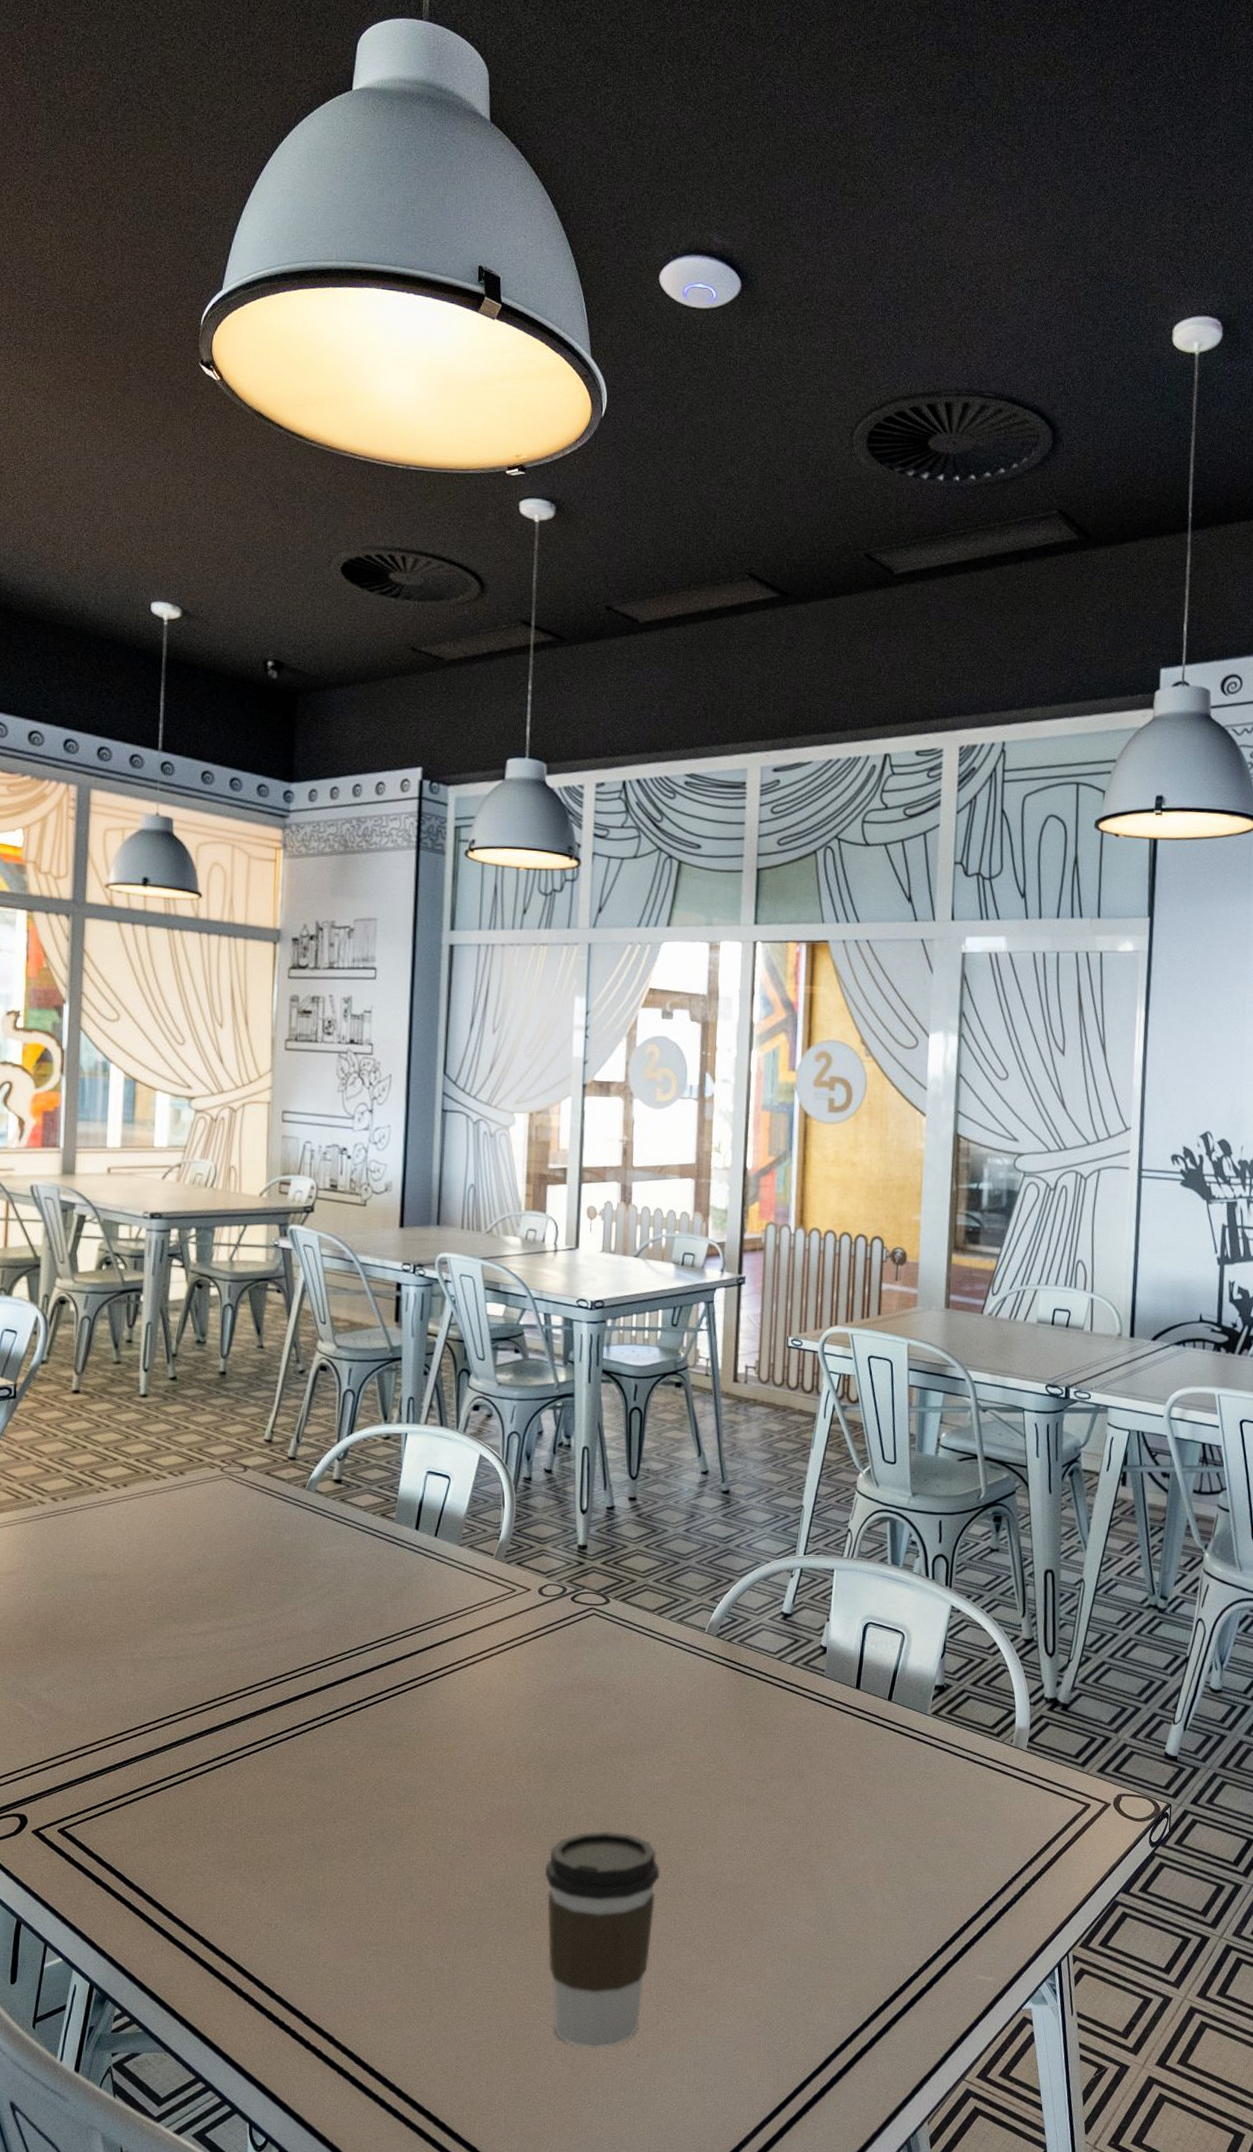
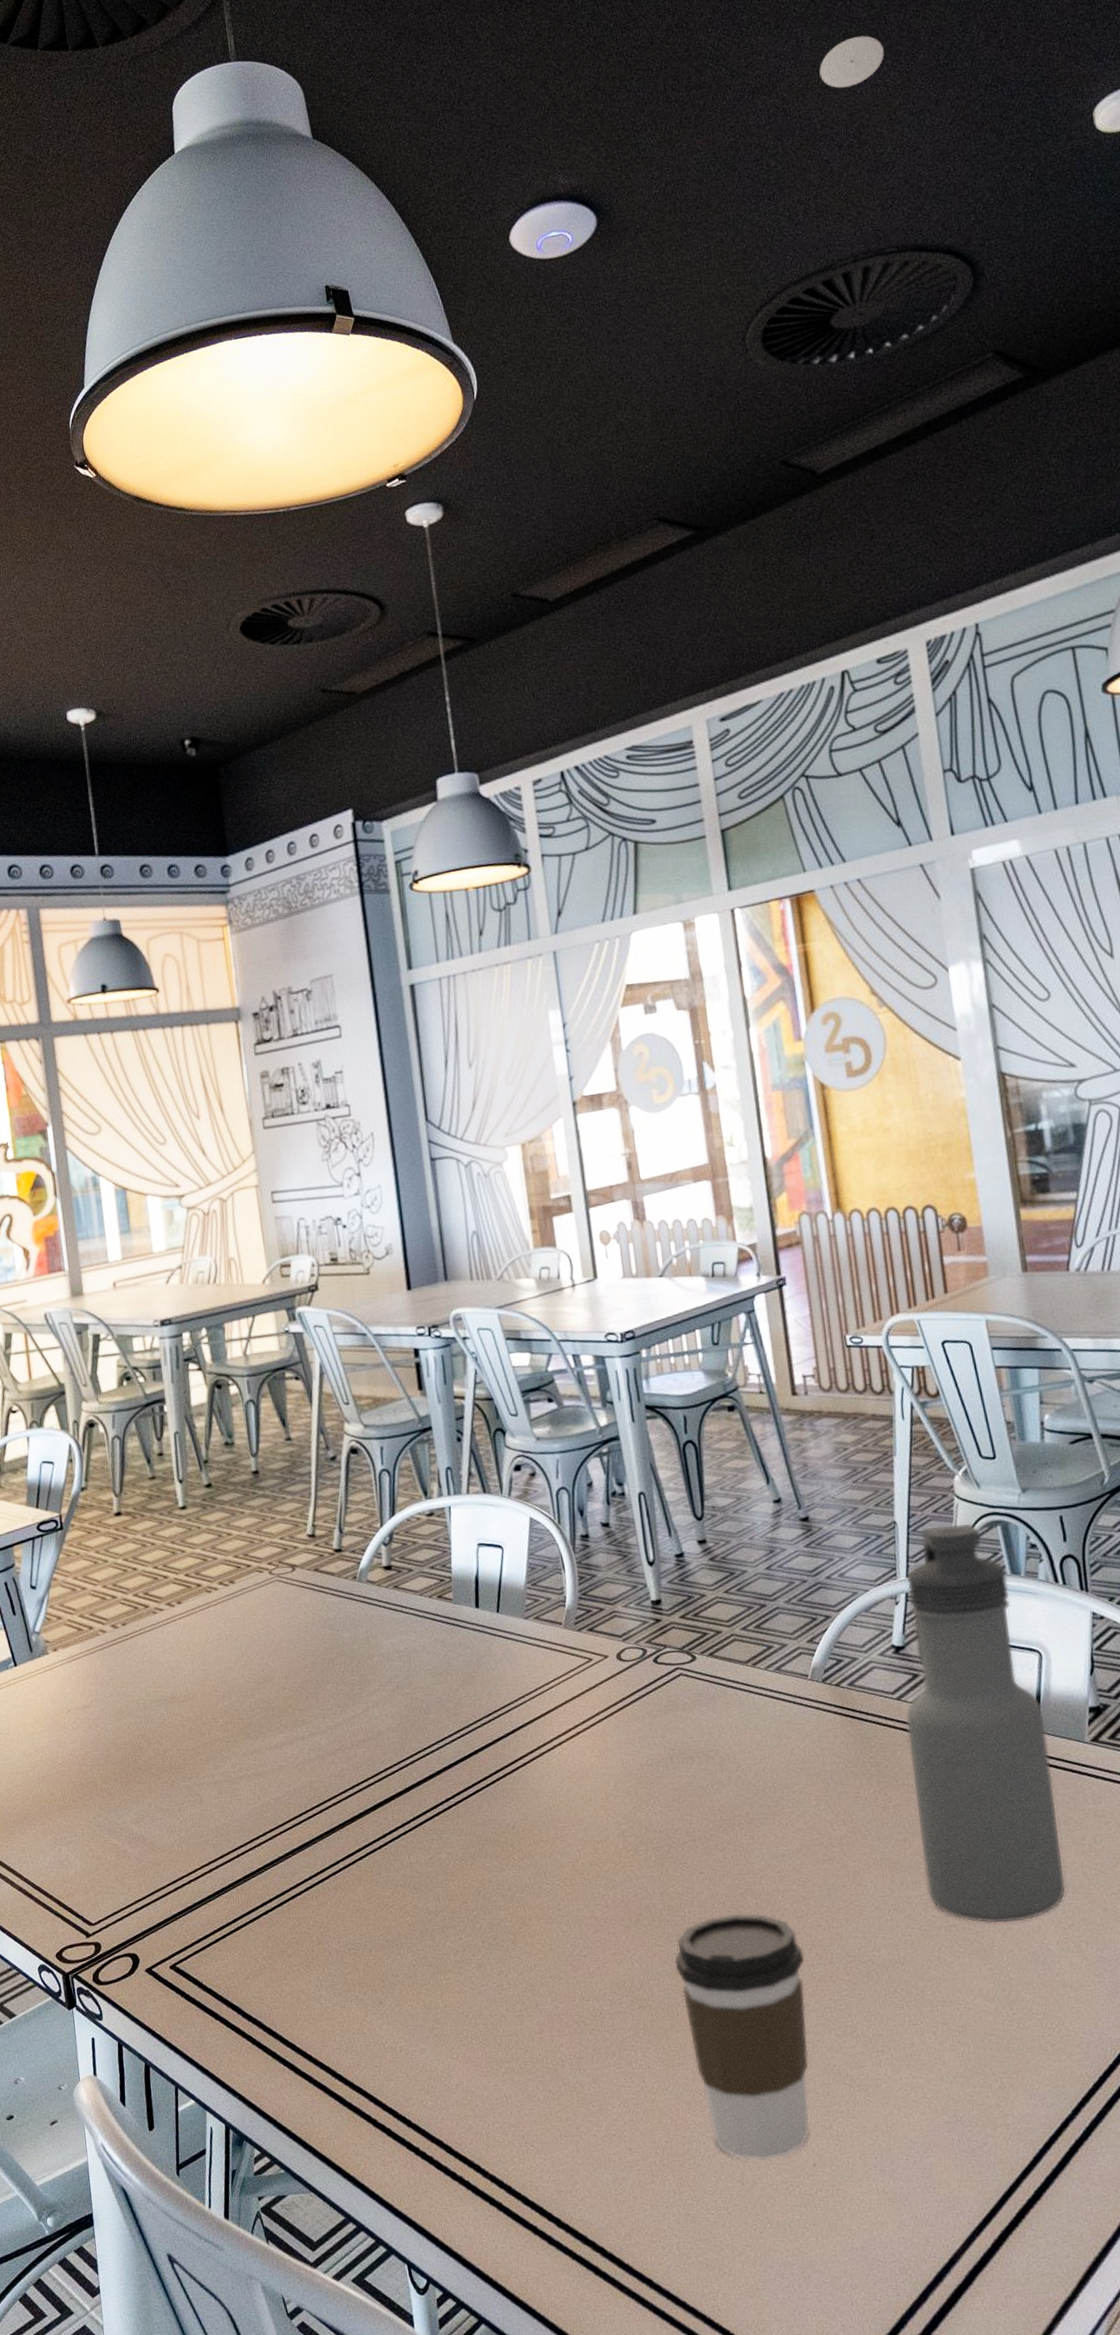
water bottle: none [775,1515,898,1860] -> present [905,1524,1066,1924]
smoke detector: none [957,196,1014,240] -> present [819,35,884,88]

